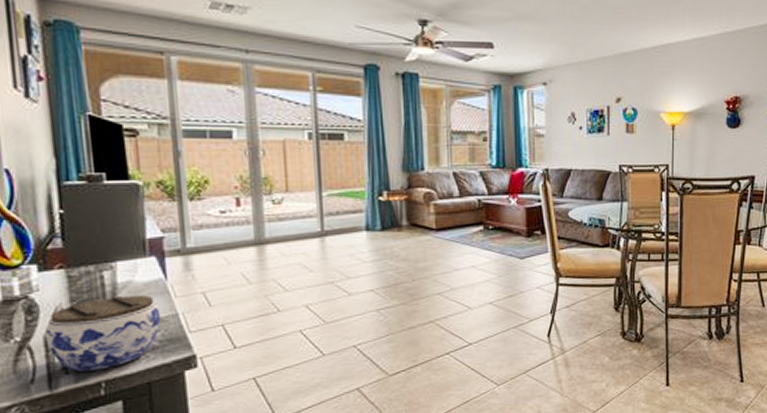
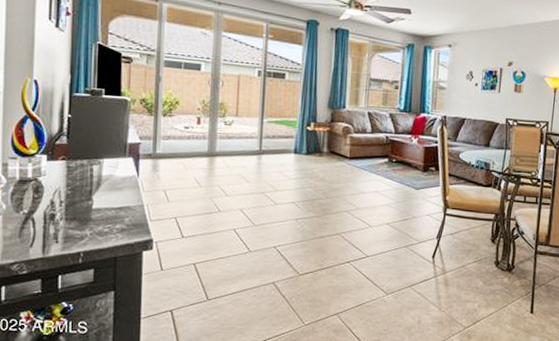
jar: present [44,295,161,372] -> none [45,186,131,243]

